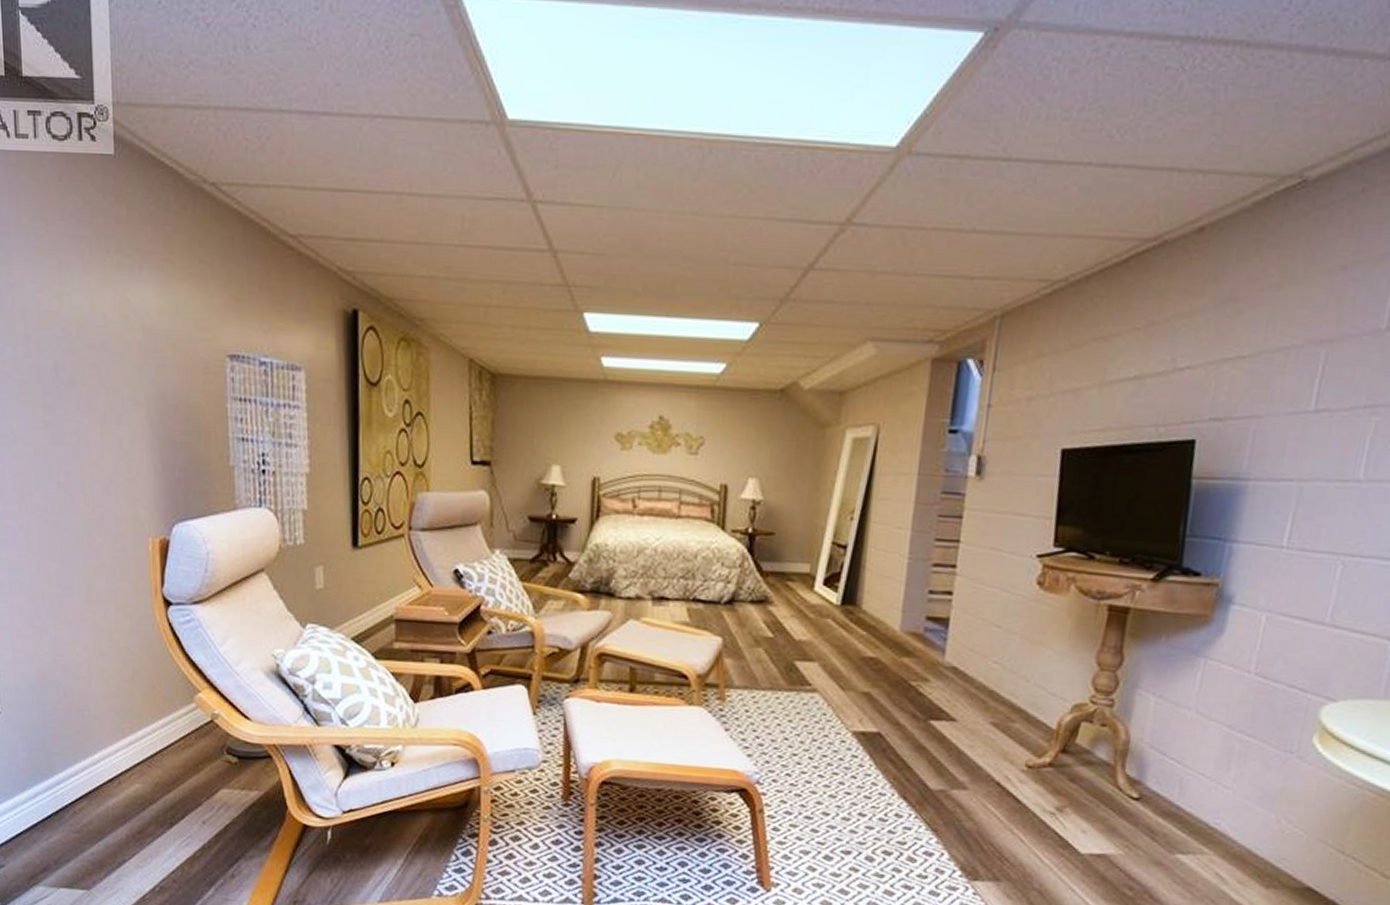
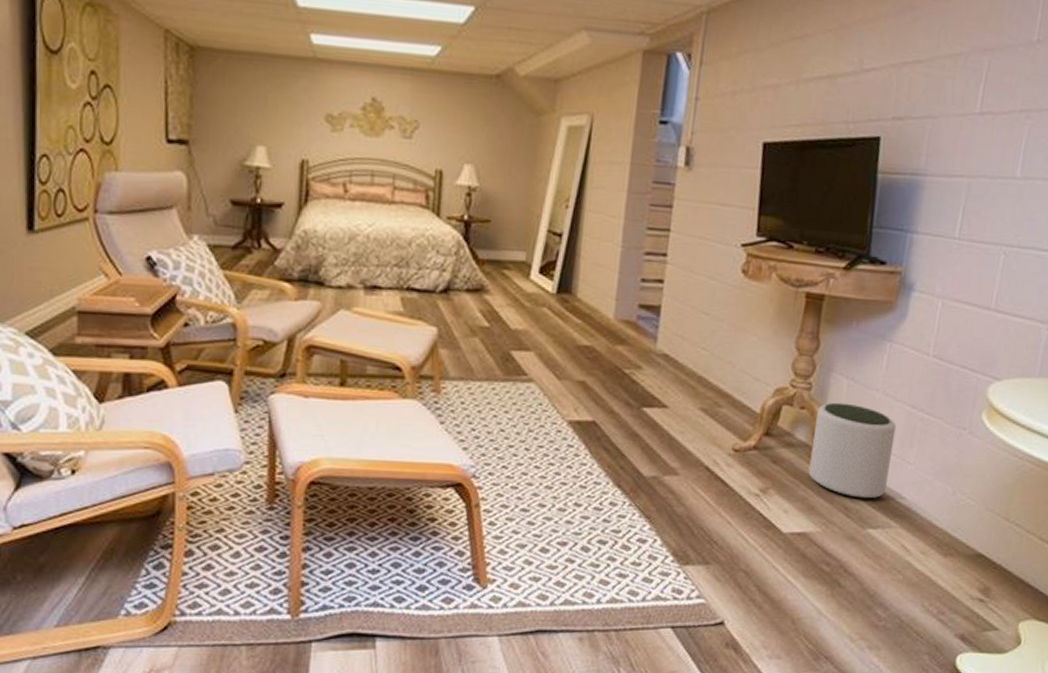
plant pot: none [1109,720,1211,823] -> present [808,402,897,499]

